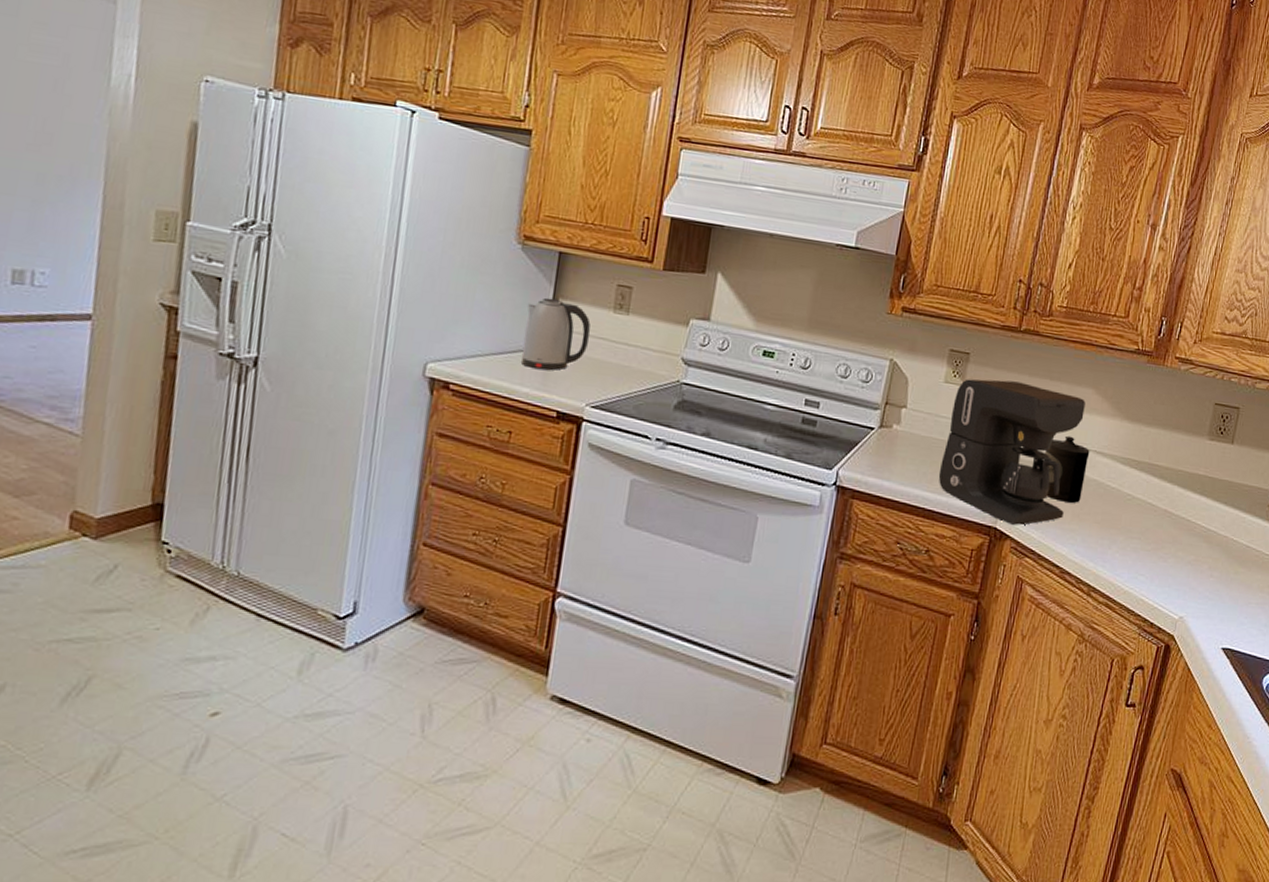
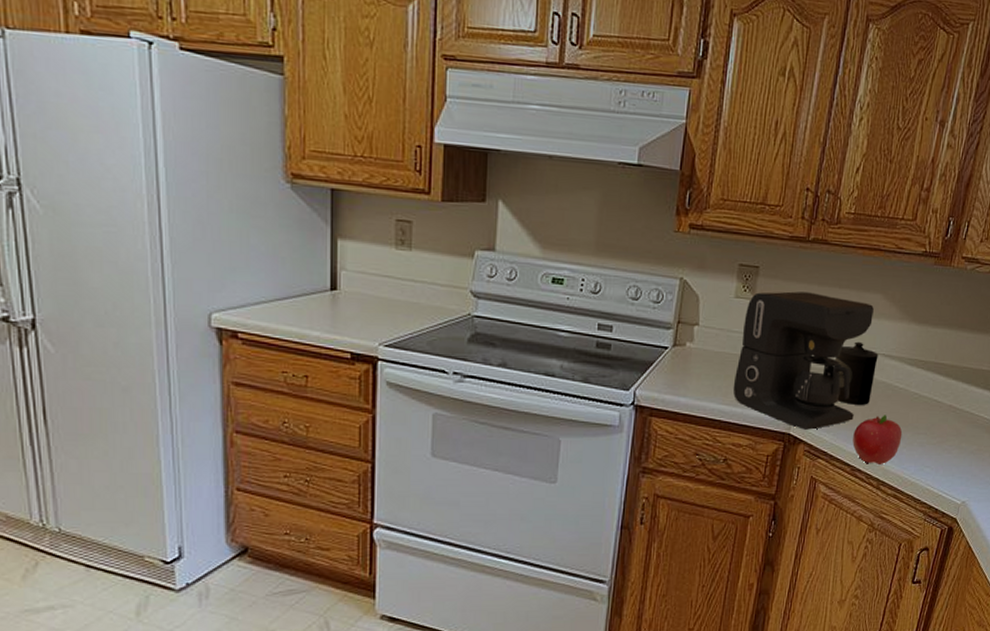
kettle: present [521,297,591,370] -> none [306,238,375,313]
fruit: none [1062,515,1115,569] -> present [852,415,903,464]

